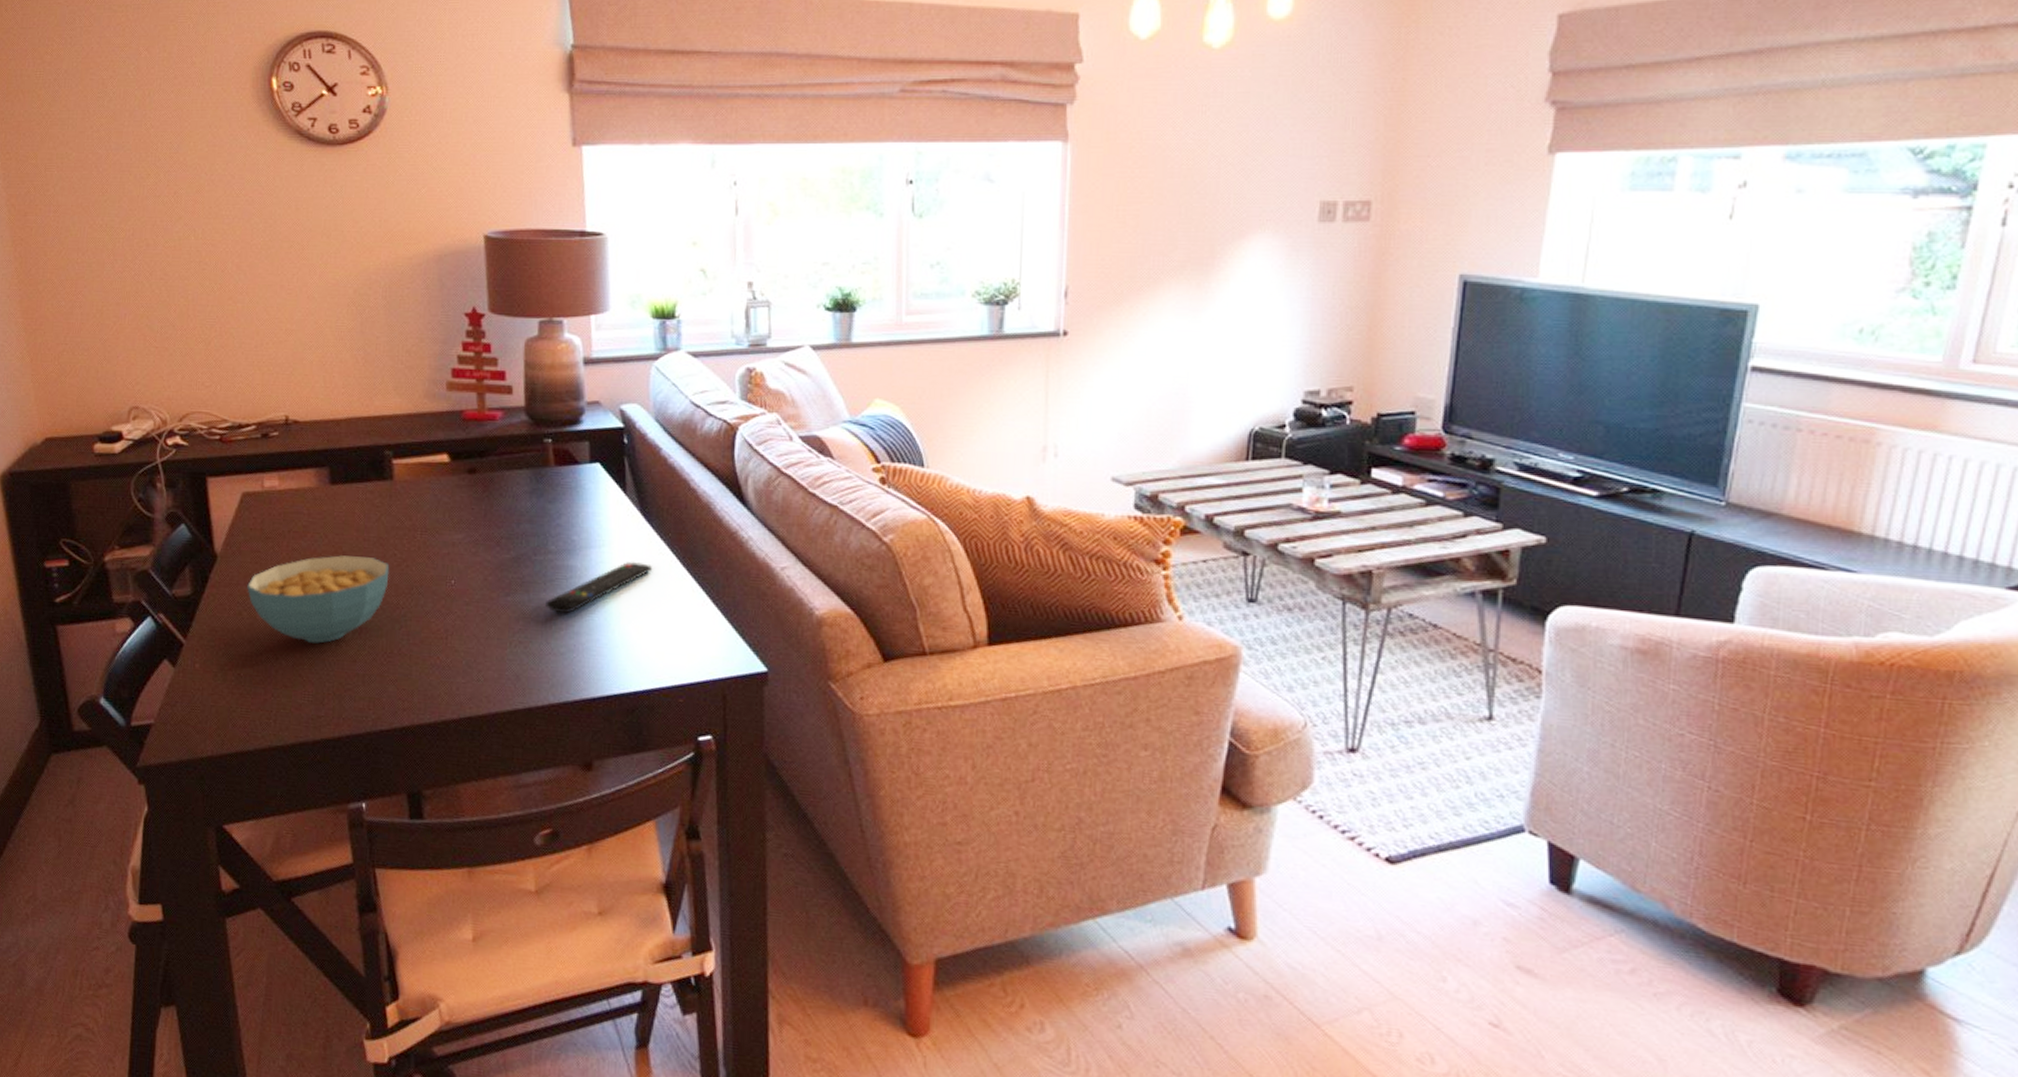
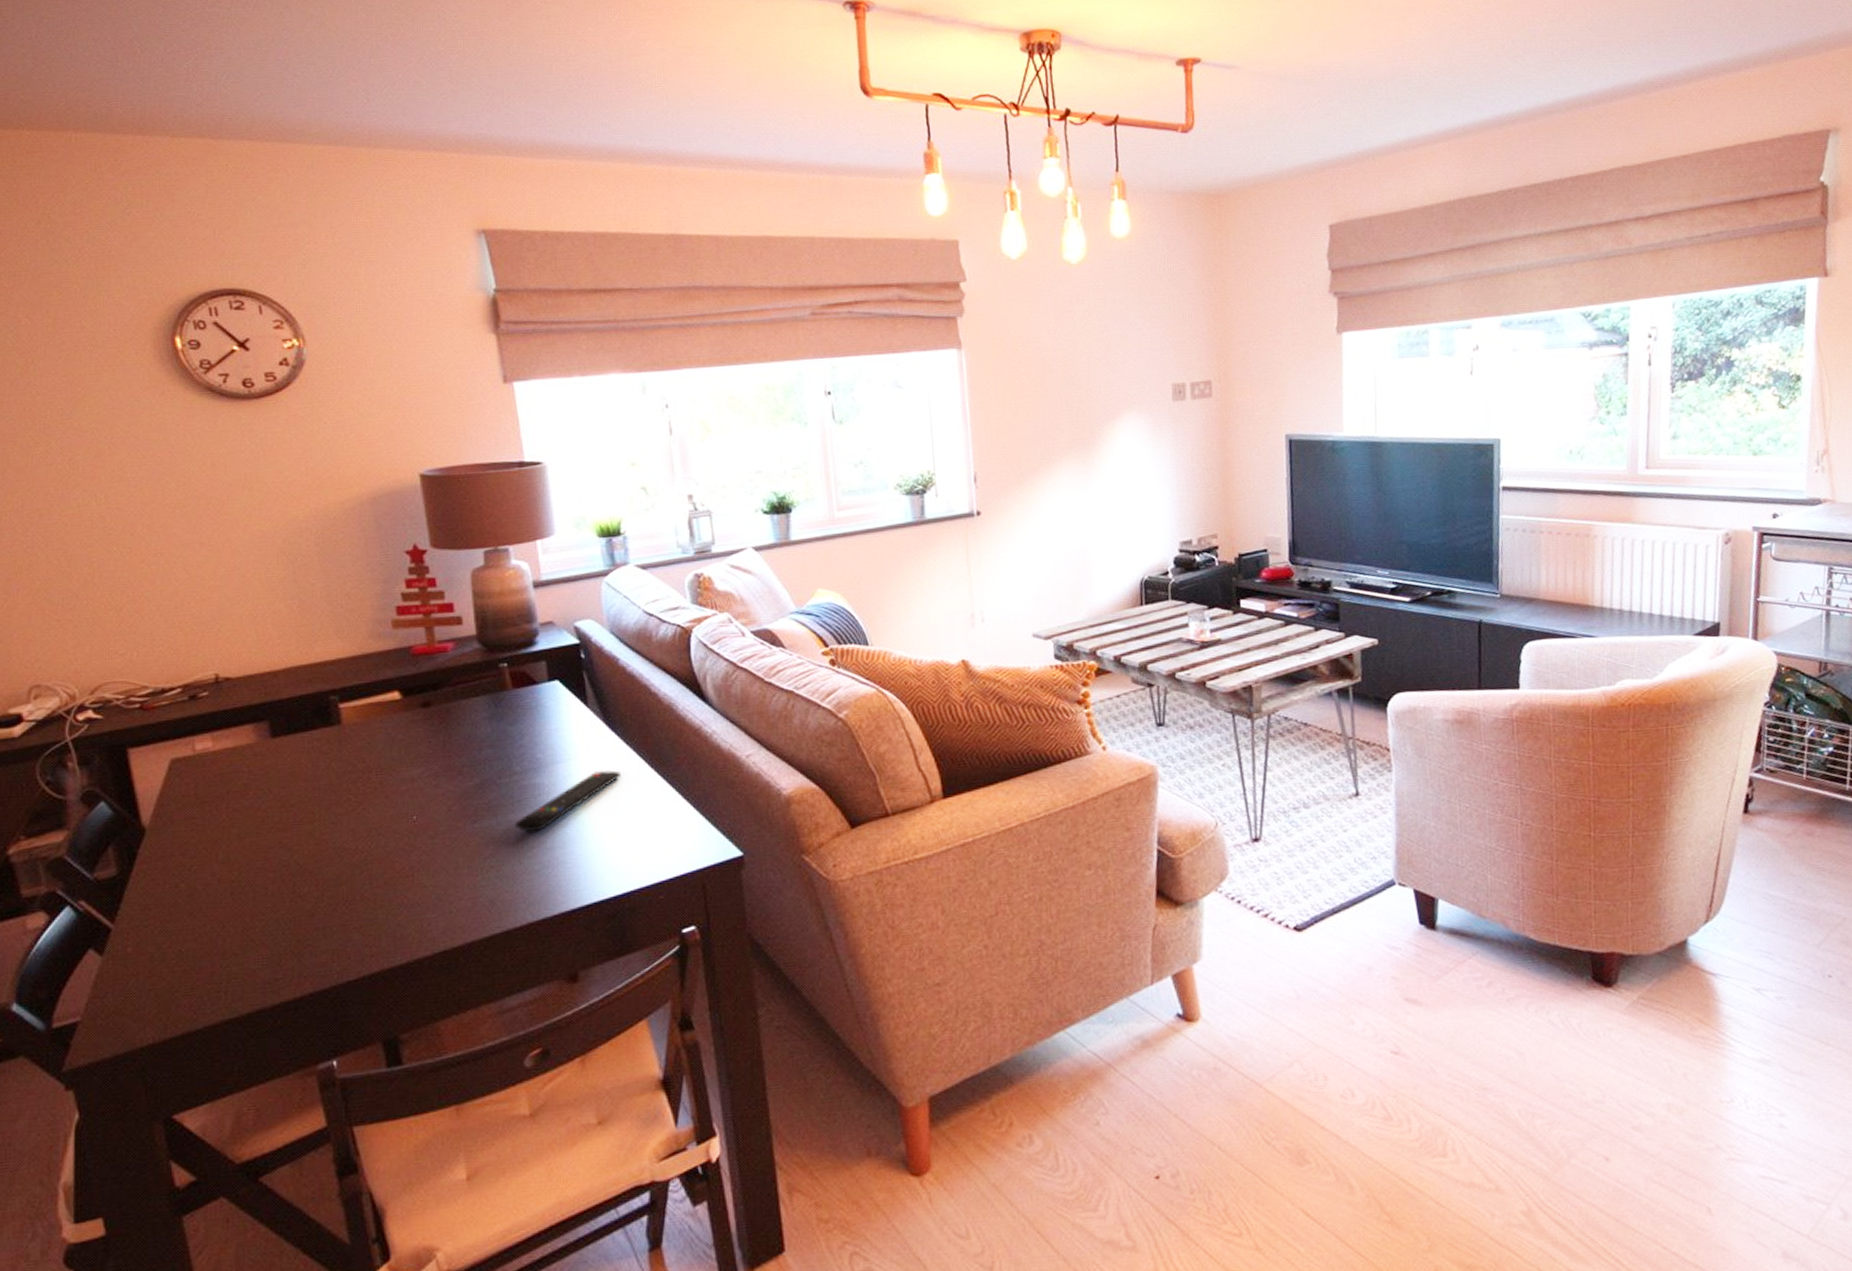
cereal bowl: present [247,555,390,644] -> none [183,806,345,904]

